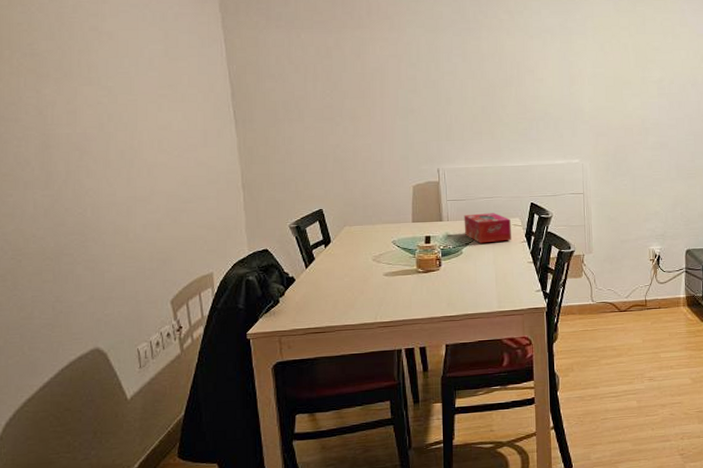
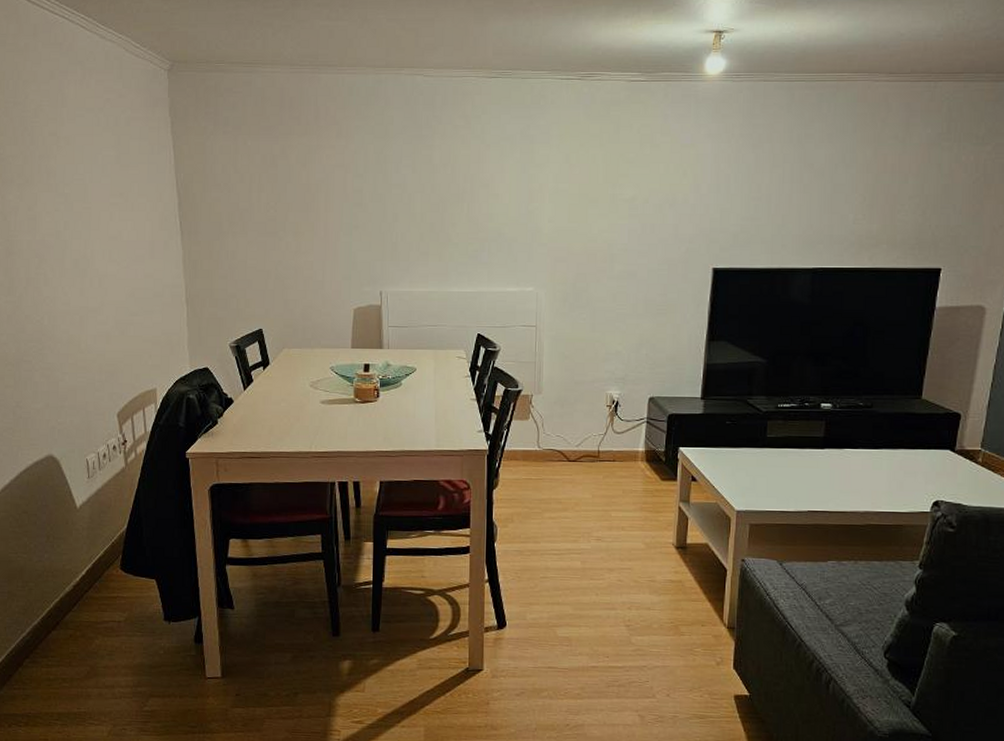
tissue box: present [464,213,511,244] -> none [405,342,455,376]

